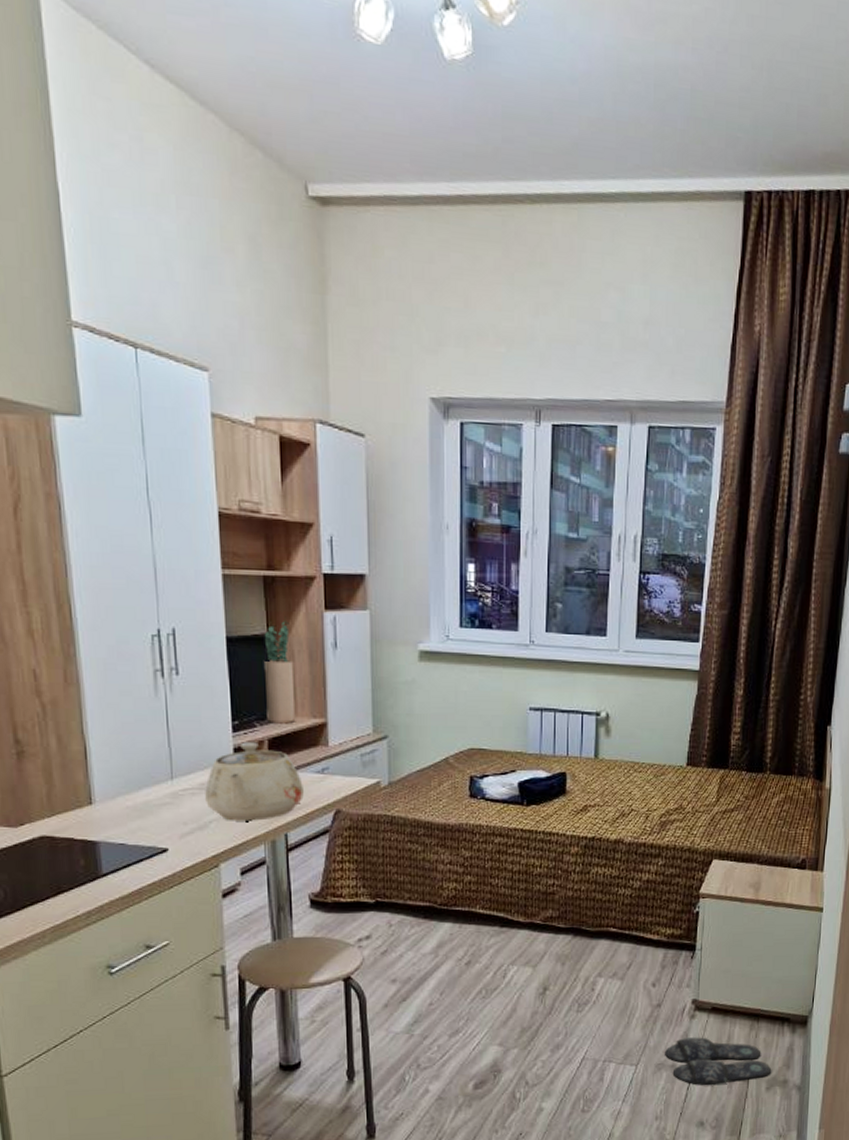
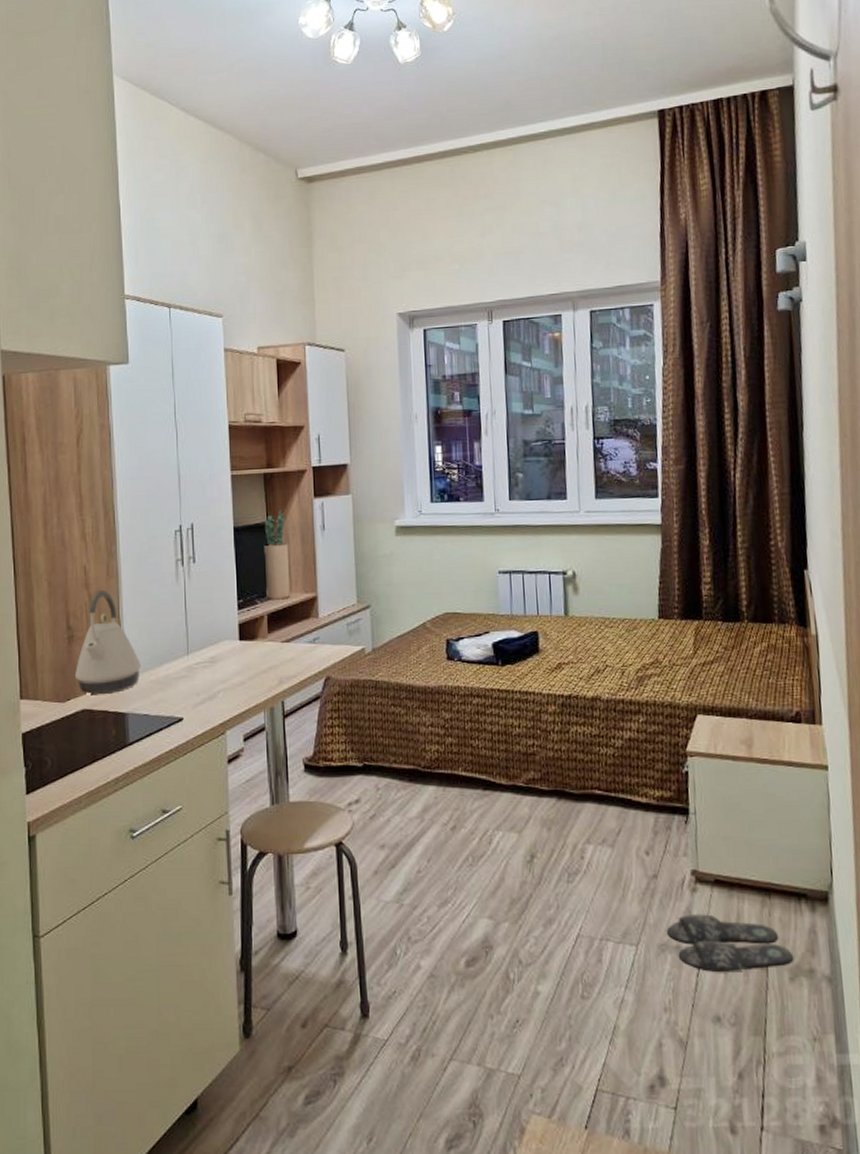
kettle: none [29,699,113,821] -> present [75,589,141,695]
teapot: present [205,742,305,821] -> none [215,617,299,691]

